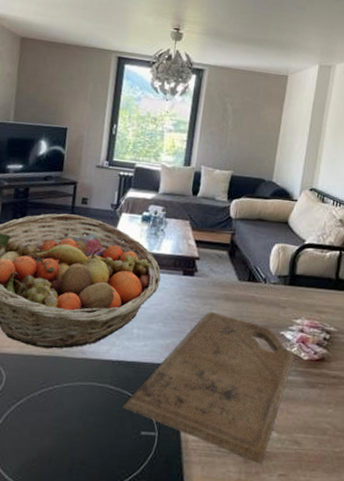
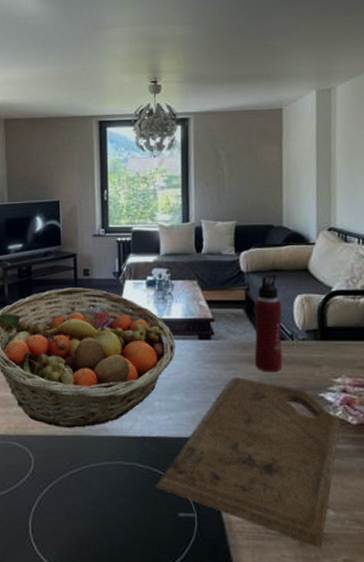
water bottle: none [229,223,261,310] -> present [254,274,283,372]

